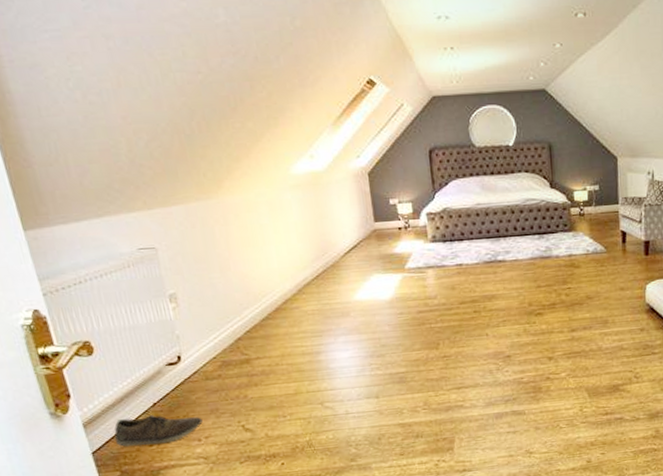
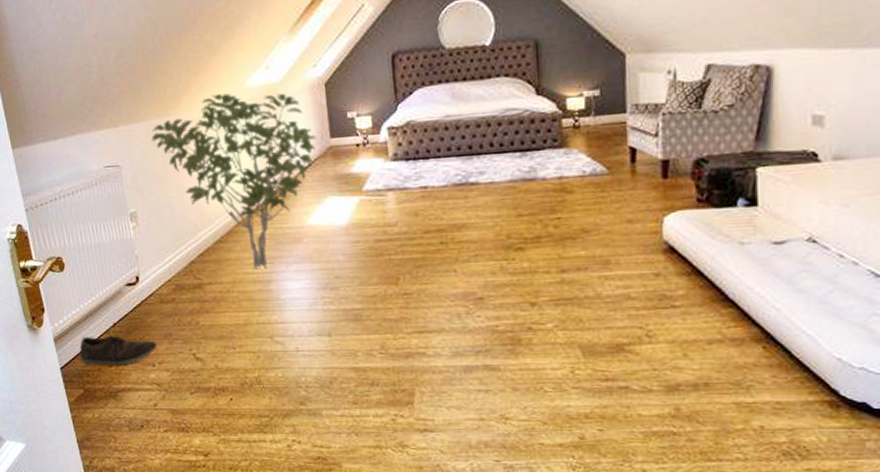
shrub: none [191,179,361,341] -> present [151,93,316,268]

